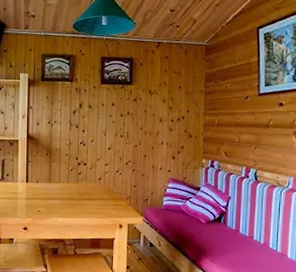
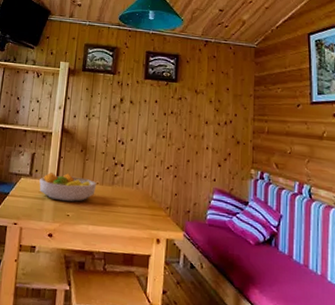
fruit bowl: none [11,175,63,200] -> present [39,172,97,202]

